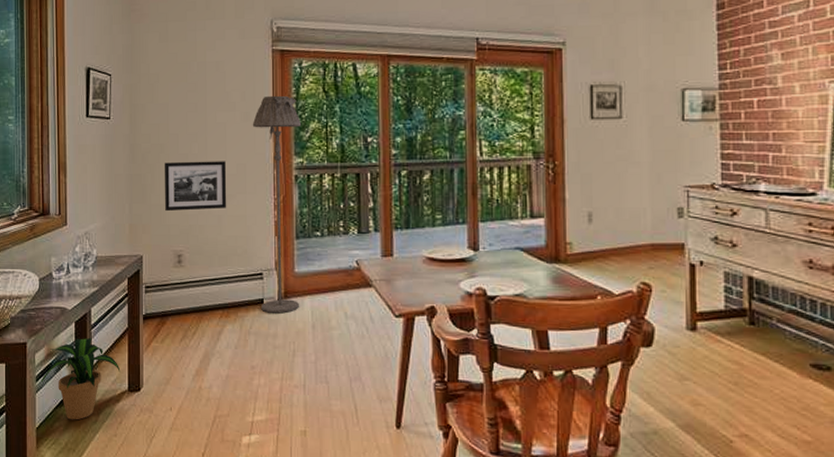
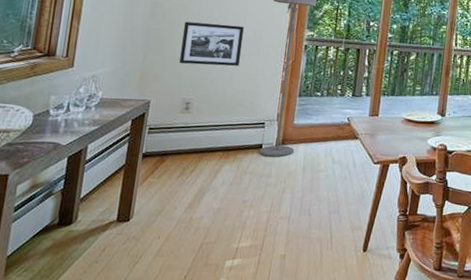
potted plant: present [41,337,121,420] -> none [19,171,111,249]

